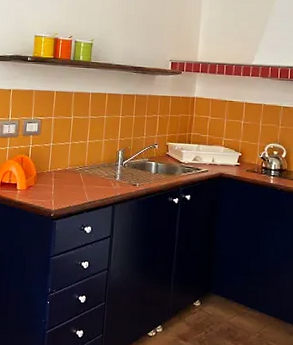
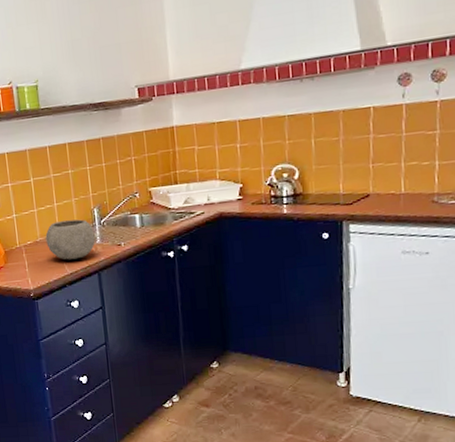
bowl: none [74,156,116,191] -> present [45,219,96,260]

